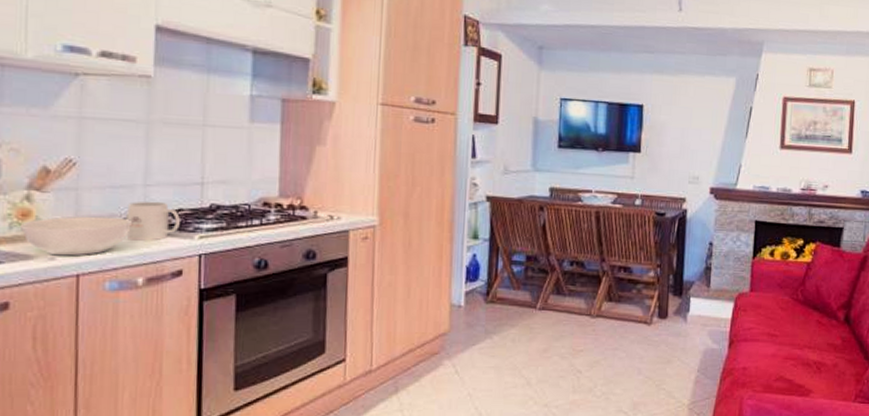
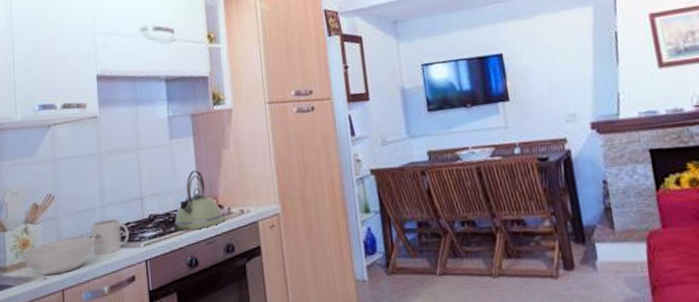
kettle: none [241,162,308,230] -> present [173,169,224,232]

